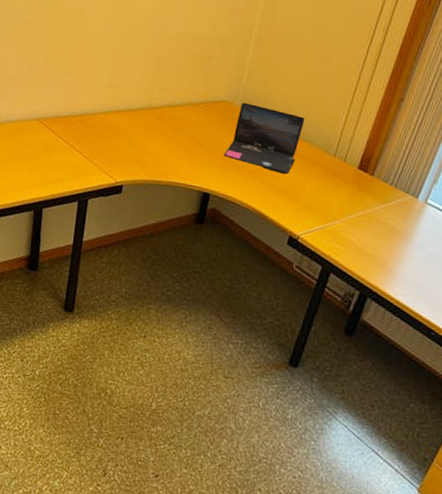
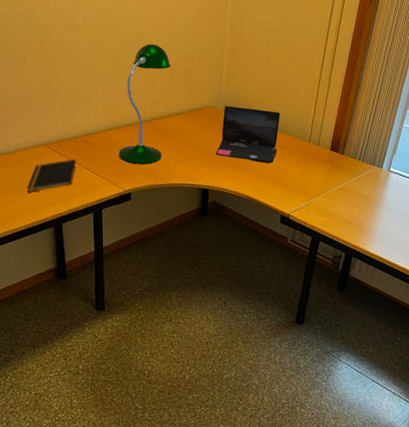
notepad: none [11,139,69,169] -> present [26,159,76,192]
desk lamp: none [115,23,189,156] -> present [118,43,171,164]

